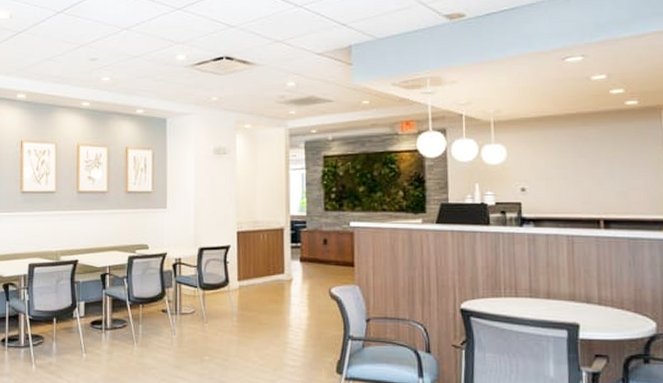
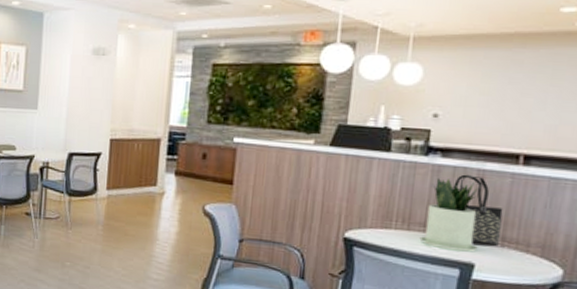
planter: none [527,246,579,313] -> present [419,178,479,252]
tote bag: none [537,241,598,306] -> present [436,174,503,247]

